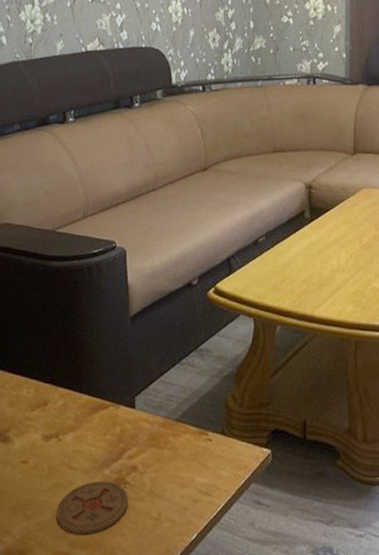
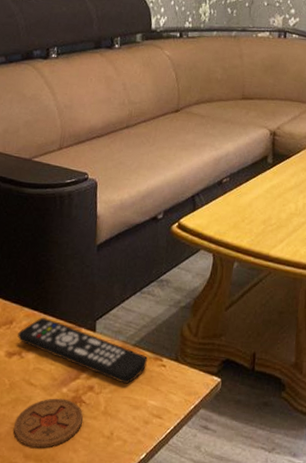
remote control: none [54,396,193,461] -> present [18,317,148,384]

